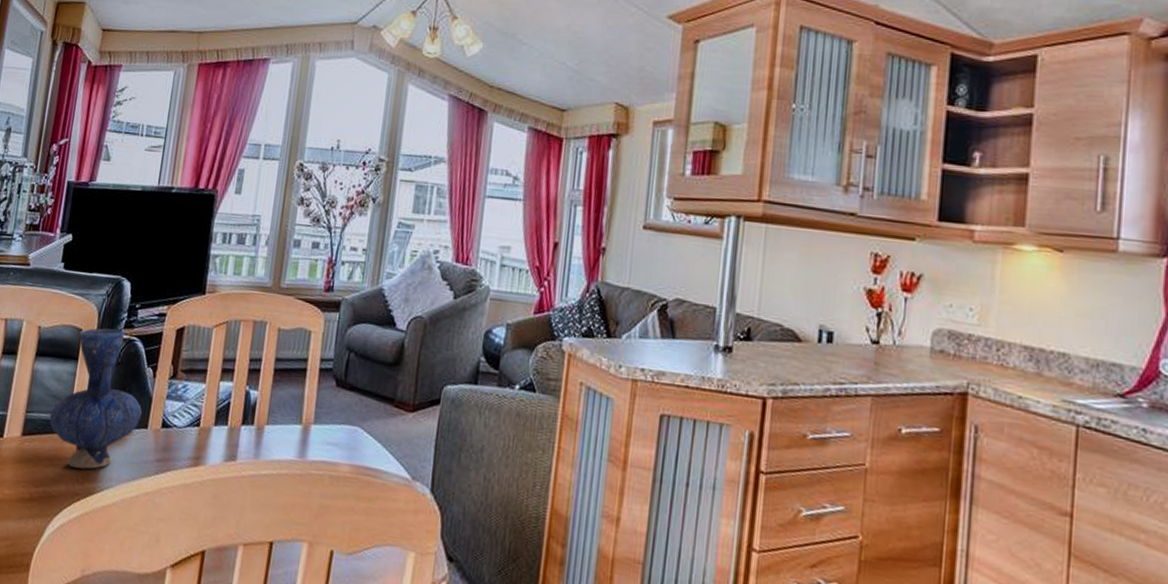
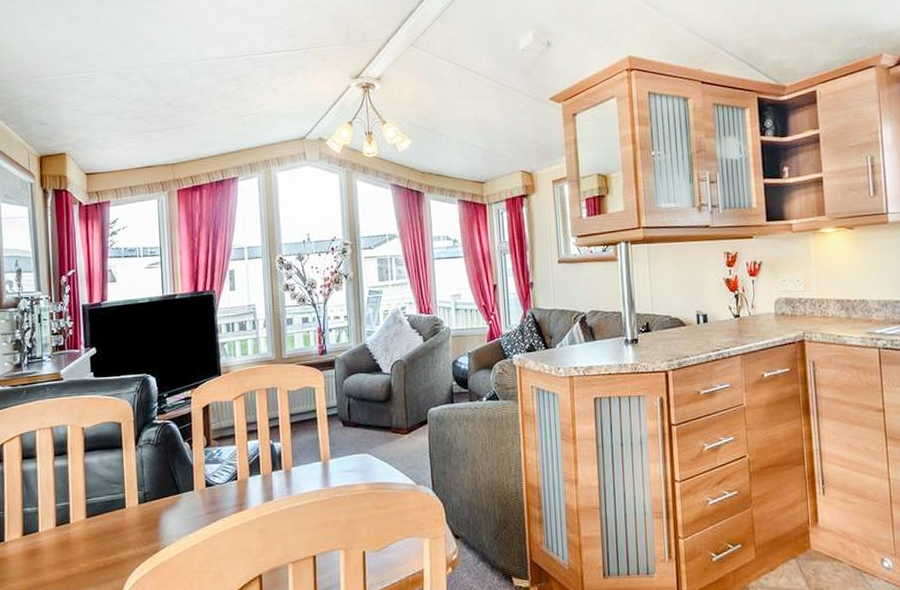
vase: present [49,328,142,470] -> none [107,416,186,534]

